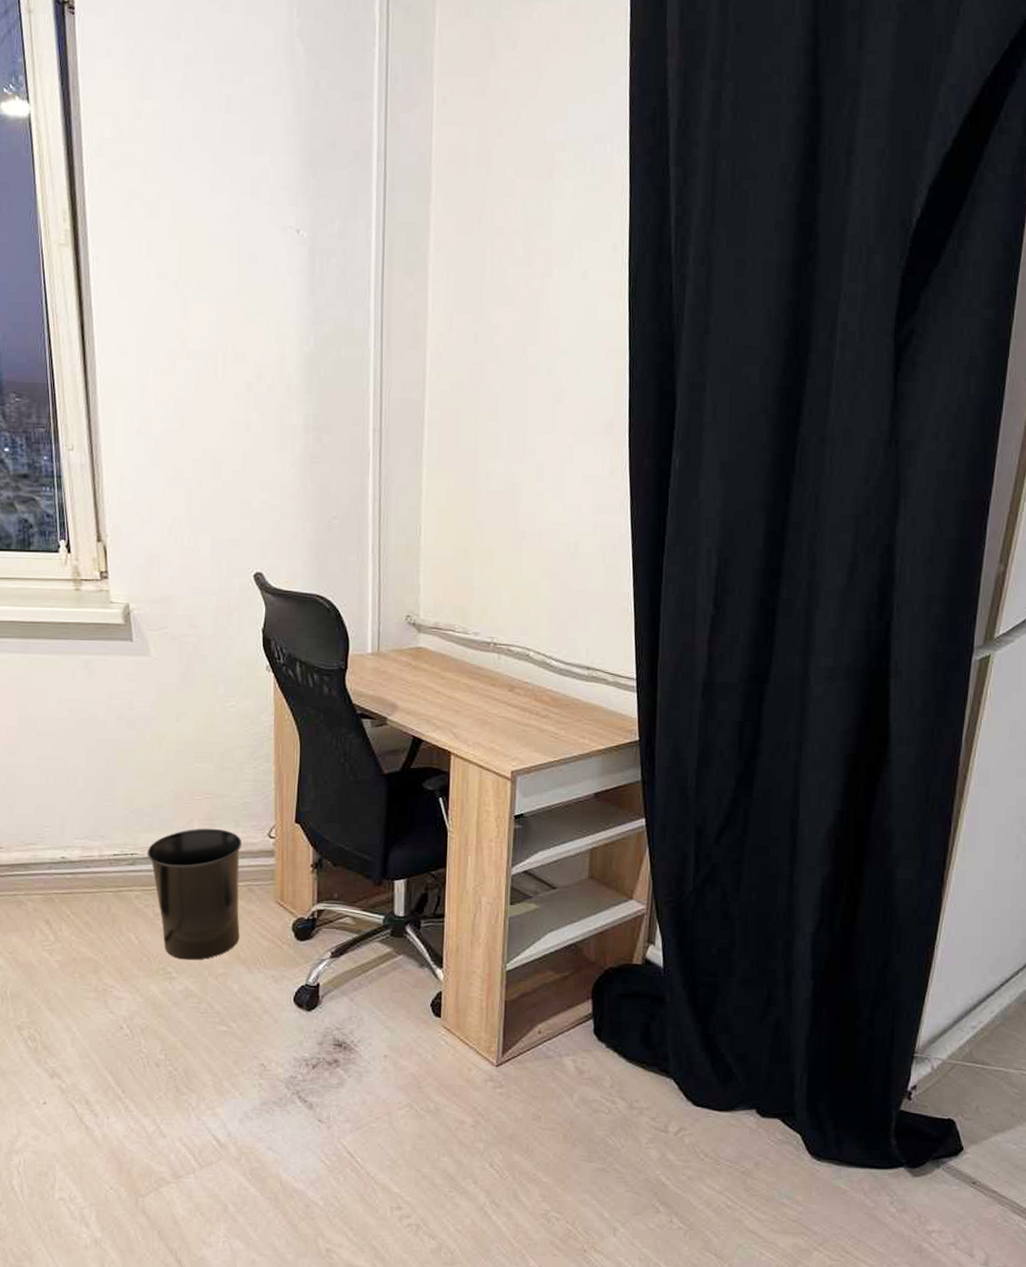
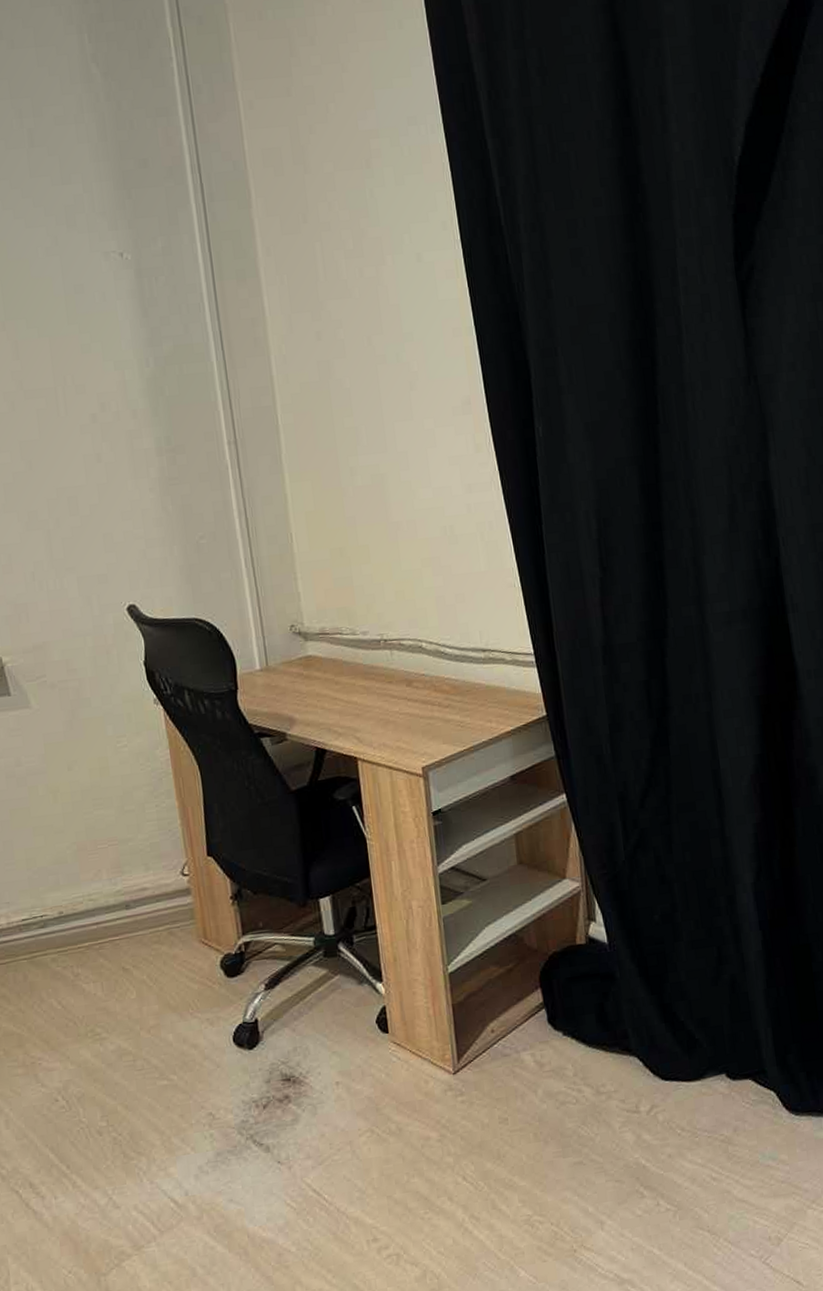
waste bin: present [147,828,242,960] -> none [57,875,167,1018]

